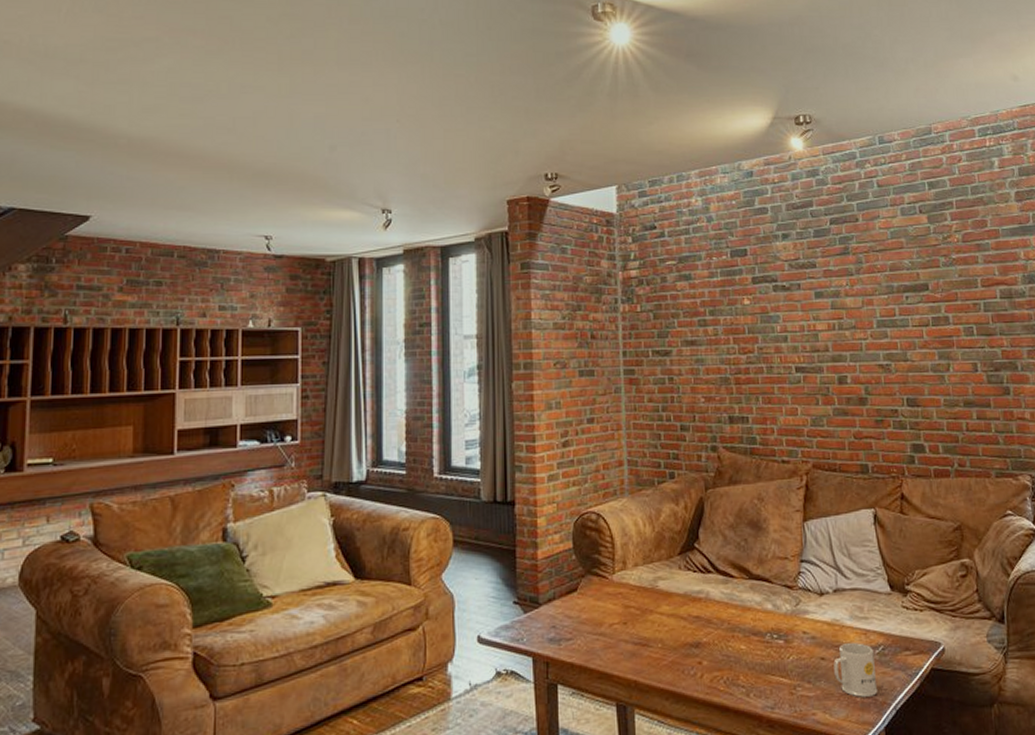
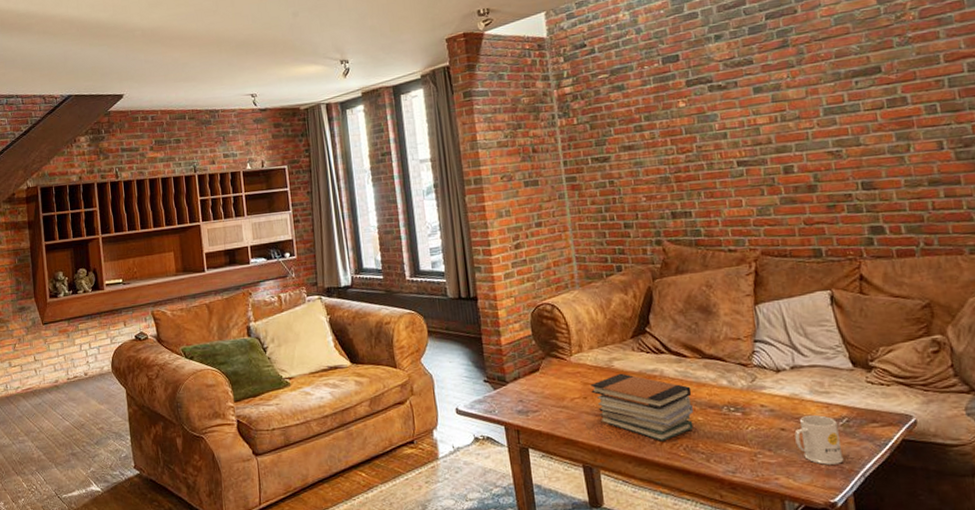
book stack: none [632,594,737,674] -> present [590,373,694,441]

